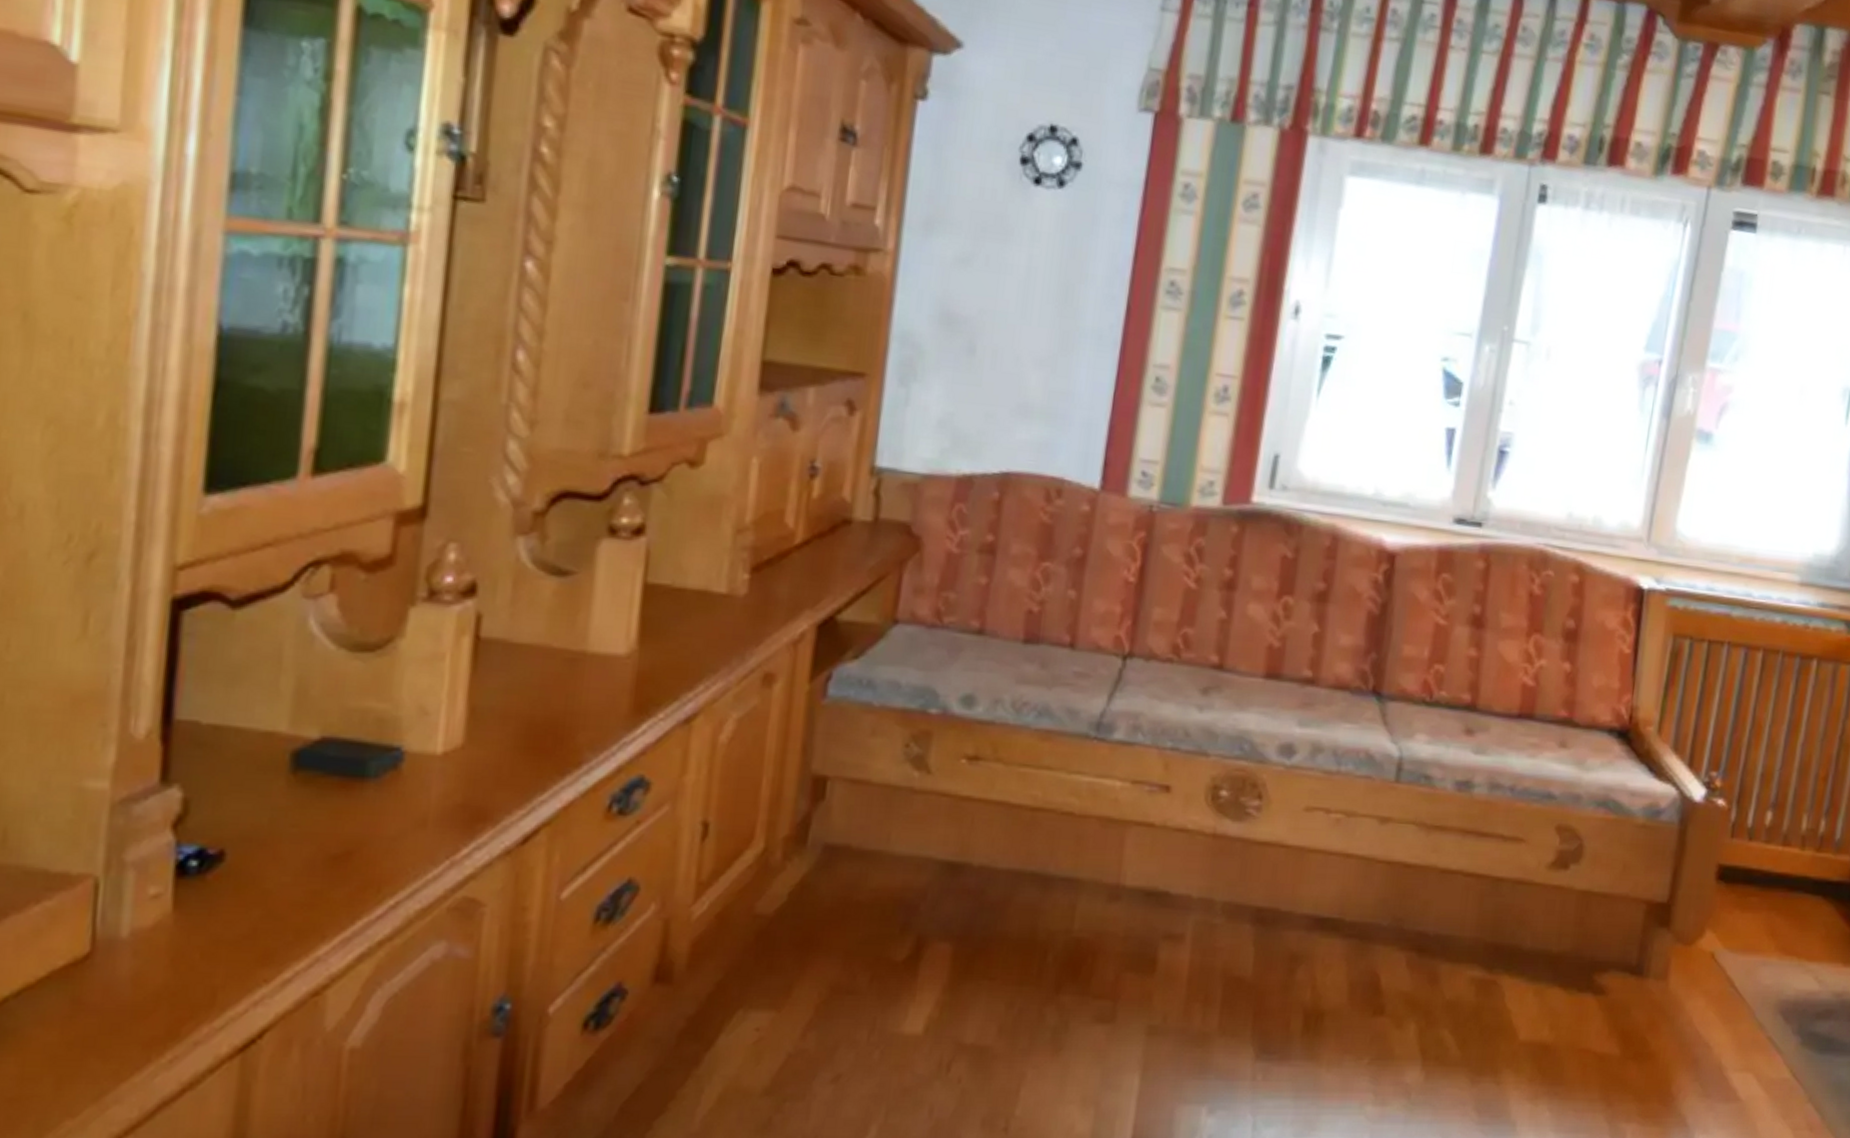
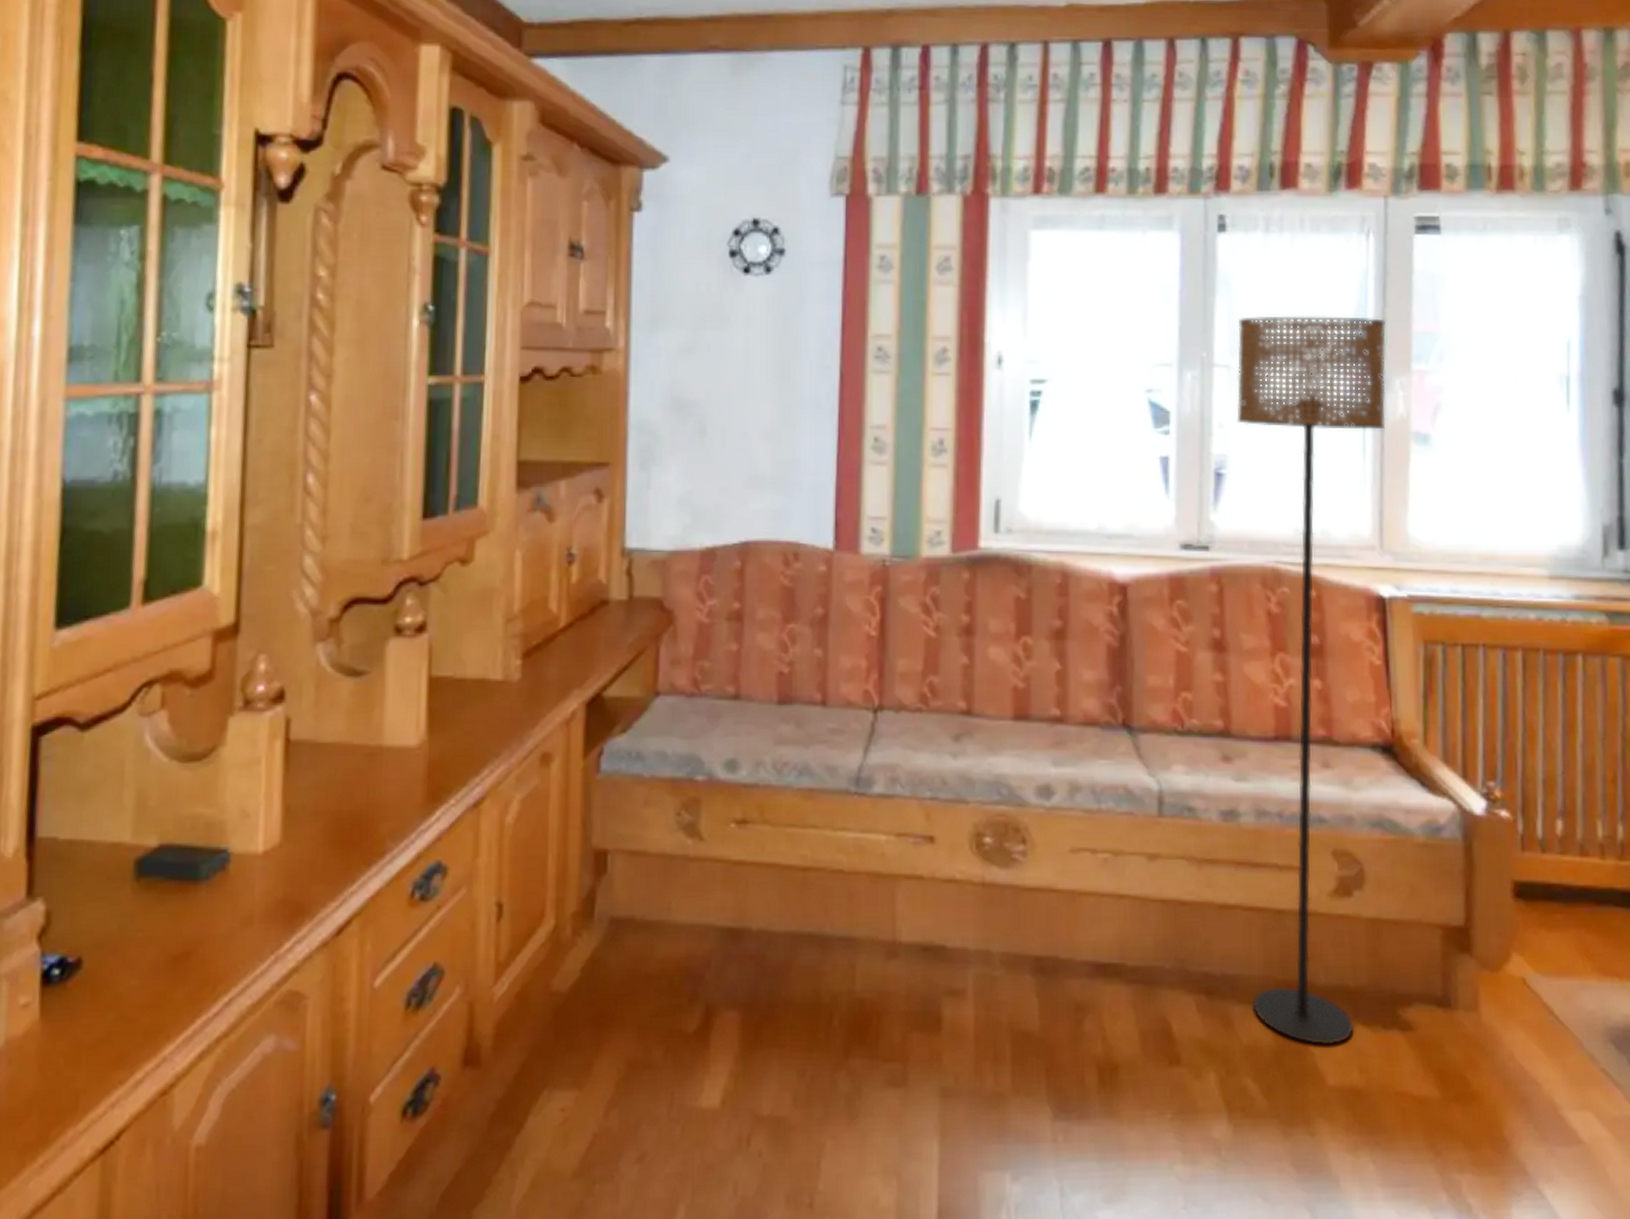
floor lamp: none [1459,293,1689,1004] -> present [1236,316,1387,1046]

